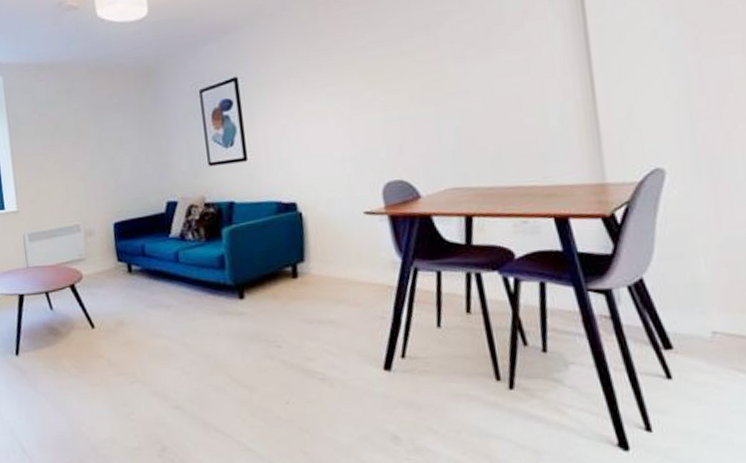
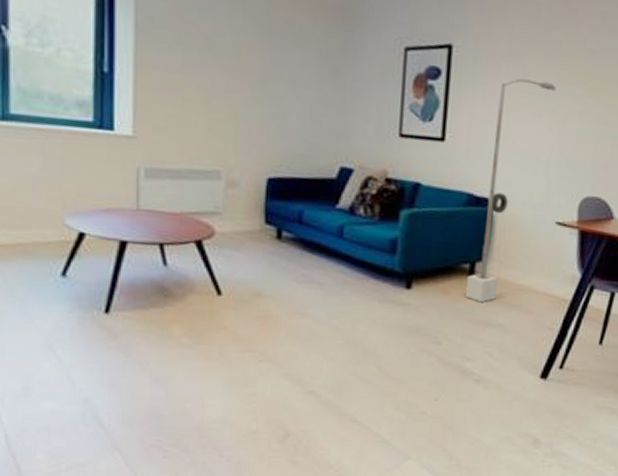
street lamp: none [285,86,336,302] -> present [466,78,556,303]

